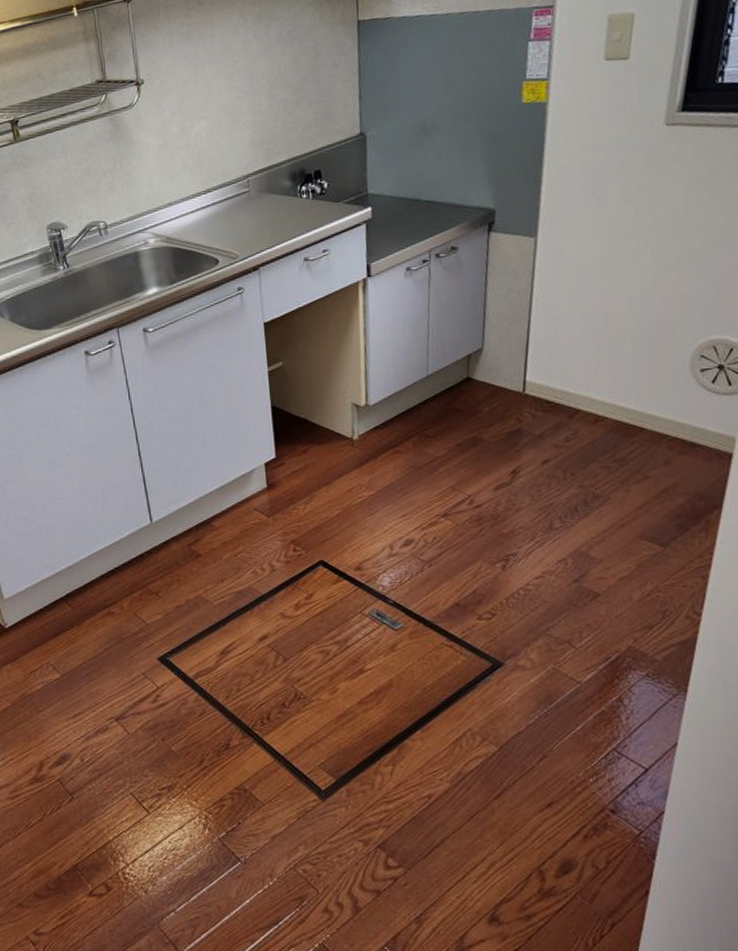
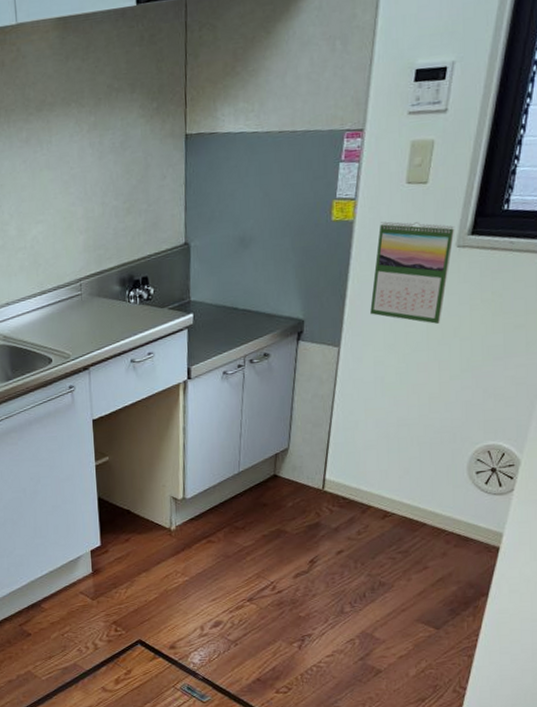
calendar: none [569,100,663,209] -> present [370,221,455,324]

